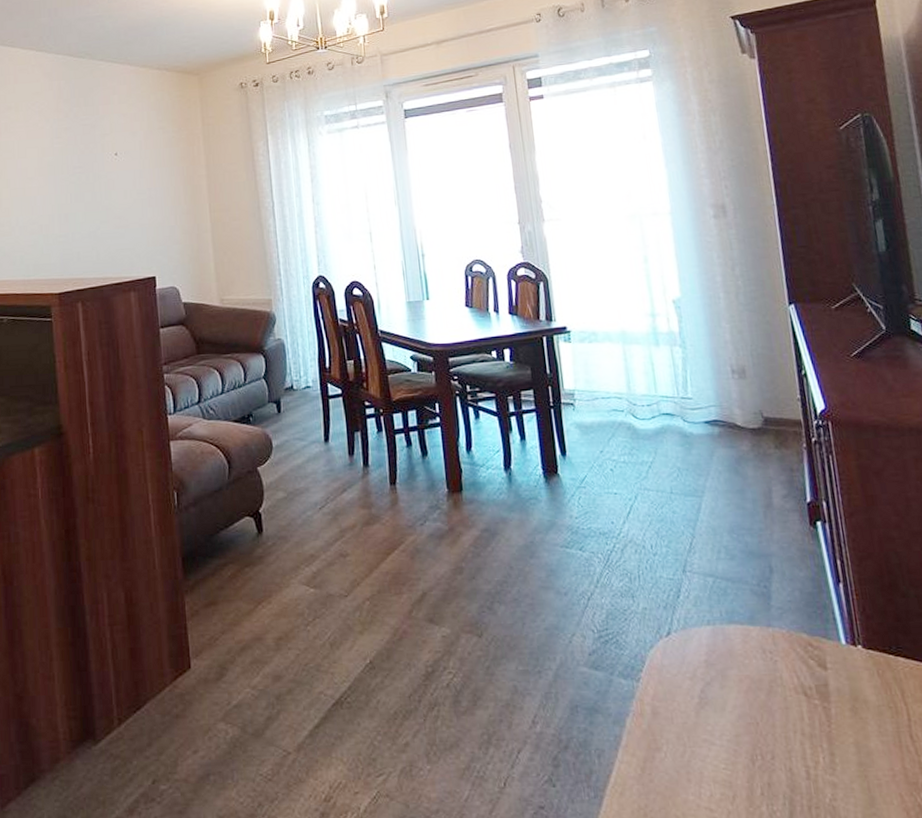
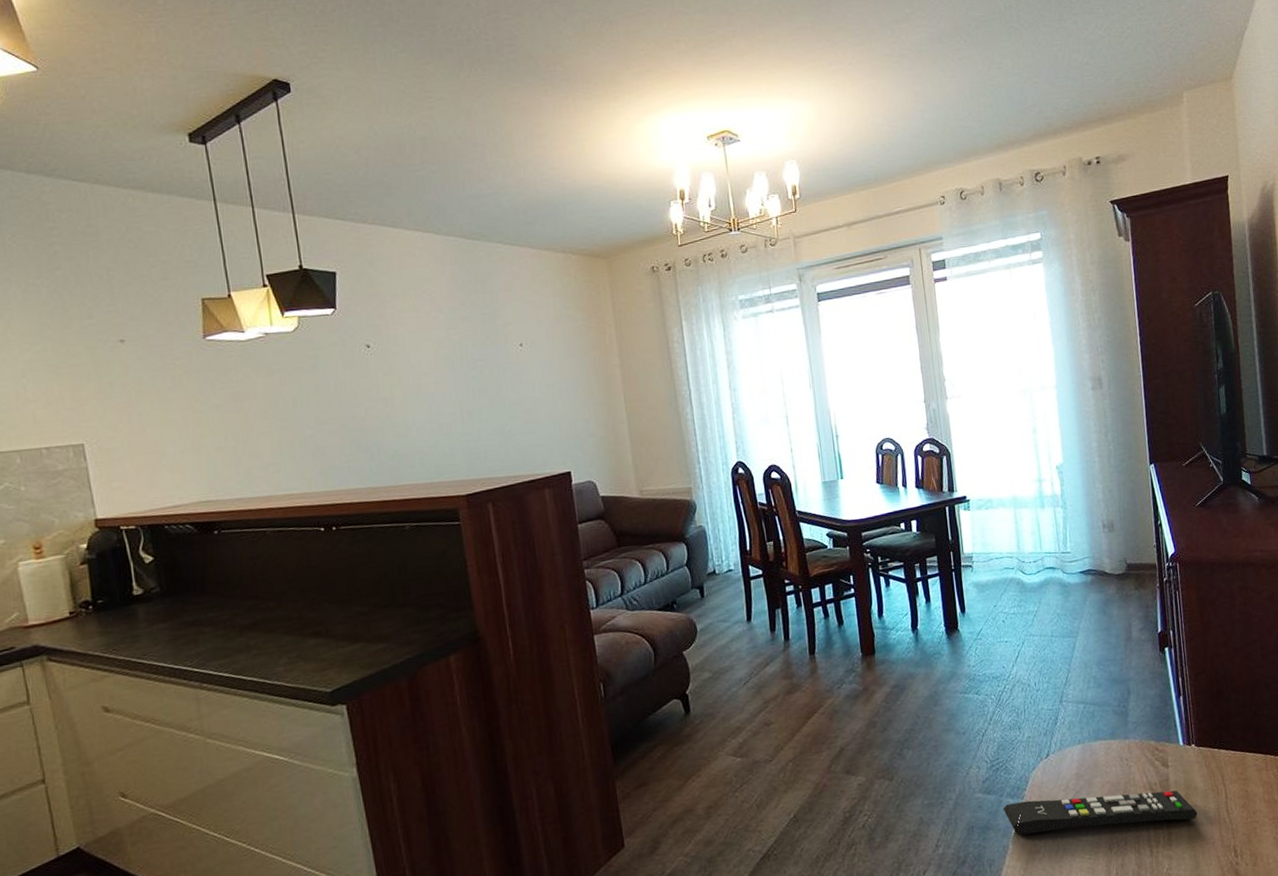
remote control: none [613,685,870,741] -> present [1003,790,1198,836]

